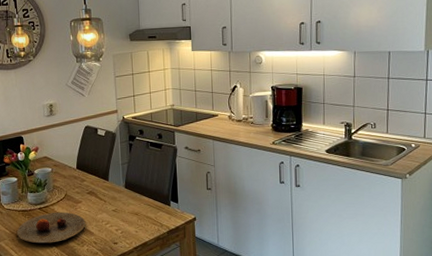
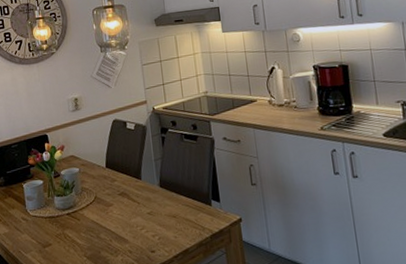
plate: present [16,211,86,244] -> none [43,216,119,255]

